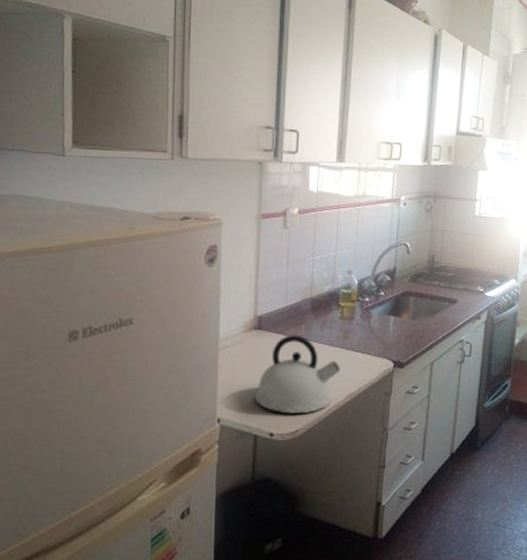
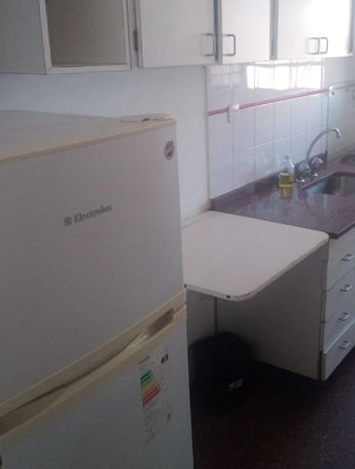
kettle: present [254,335,341,414] -> none [212,214,284,280]

